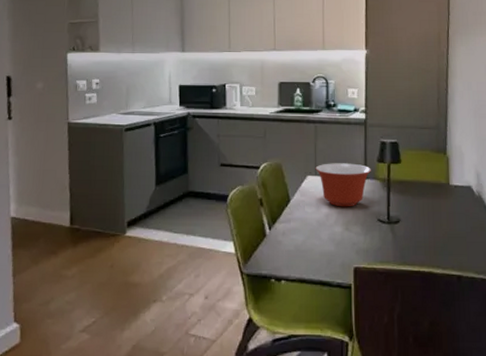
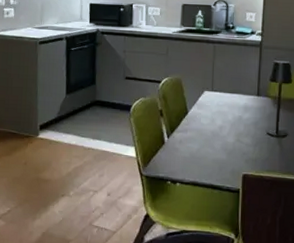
mixing bowl: present [315,163,371,207] -> none [212,80,264,121]

